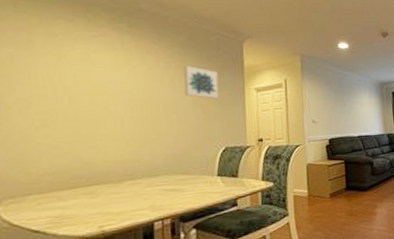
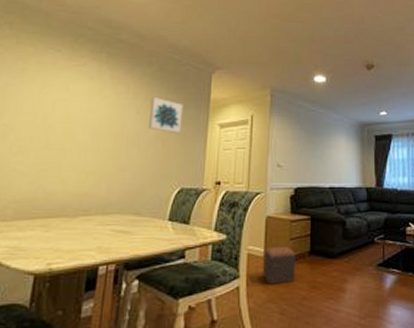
footstool: none [307,186,336,217] -> present [263,246,296,284]

